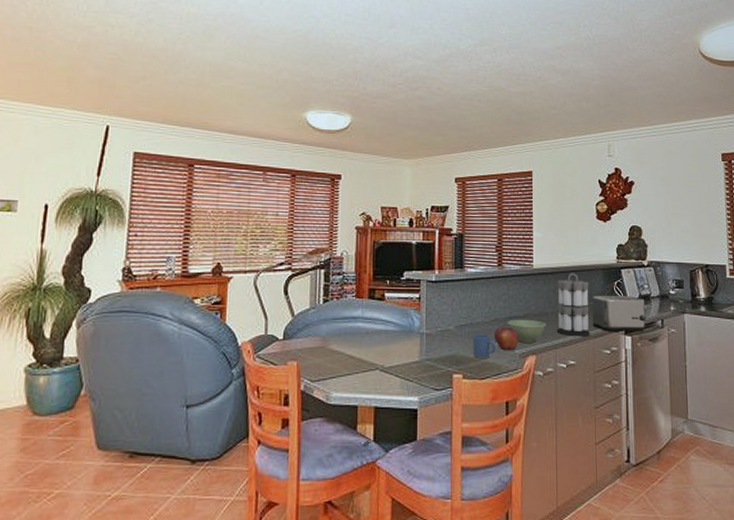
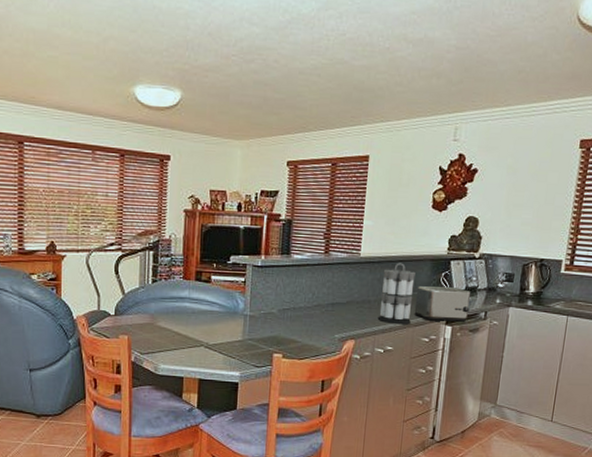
mug: present [473,334,496,358] -> none [294,318,317,341]
fruit: present [495,326,520,351] -> none [316,311,341,335]
bowl: present [508,319,546,344] -> none [330,305,368,329]

